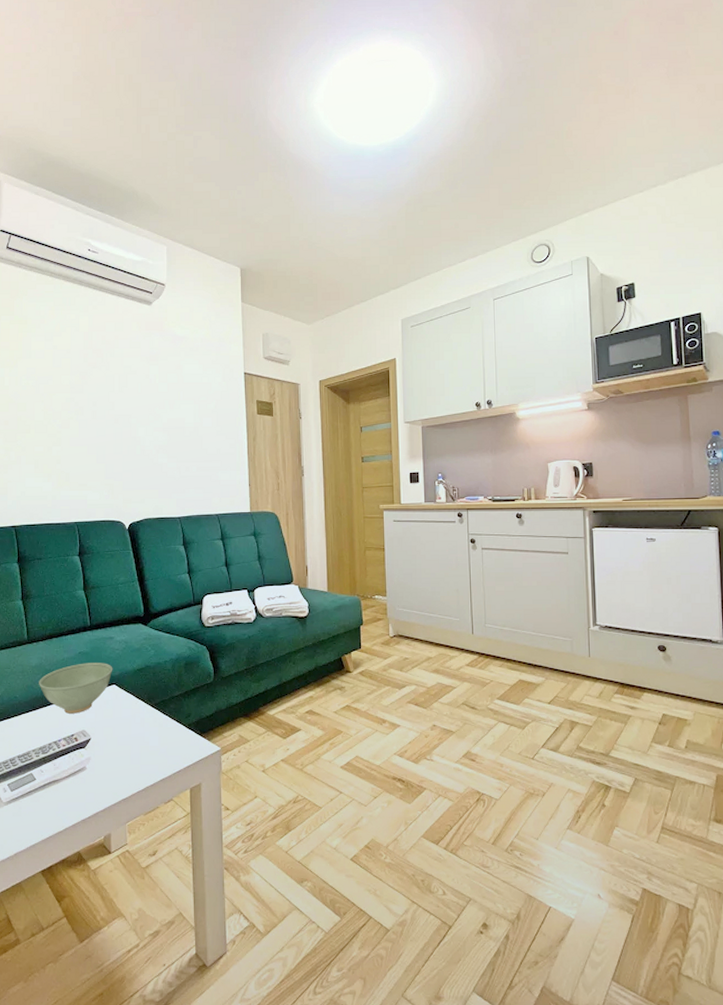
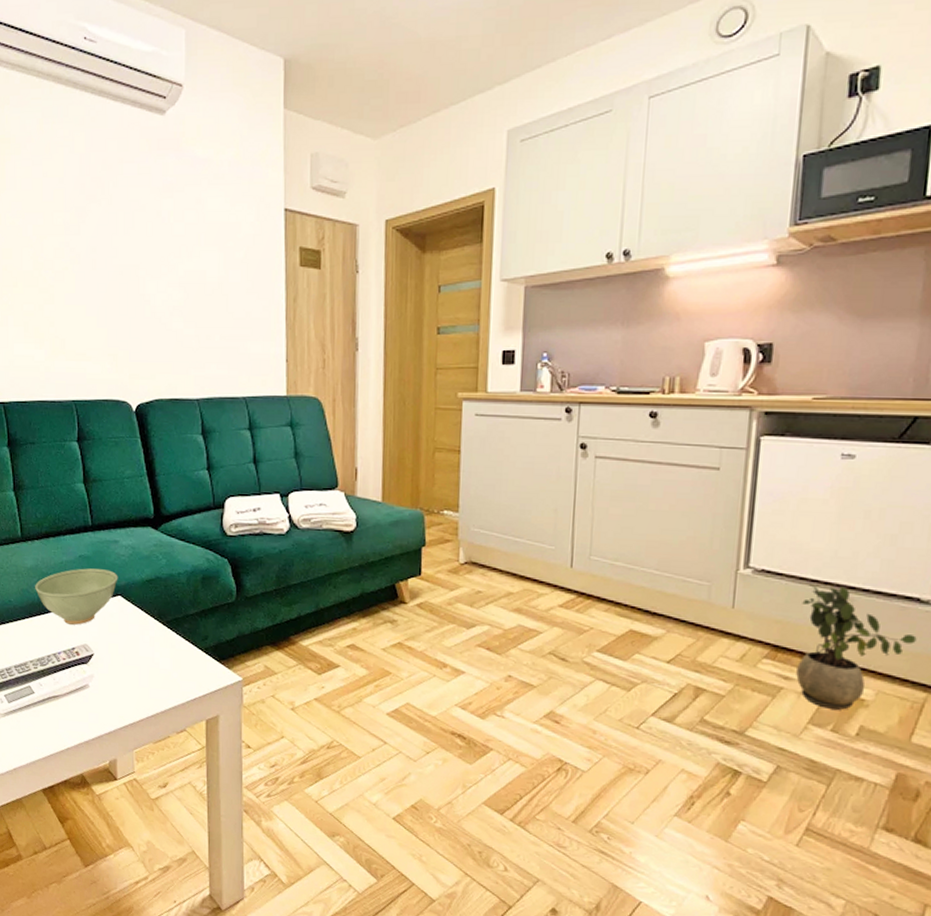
potted plant: none [635,635,714,729] -> present [796,584,917,710]

